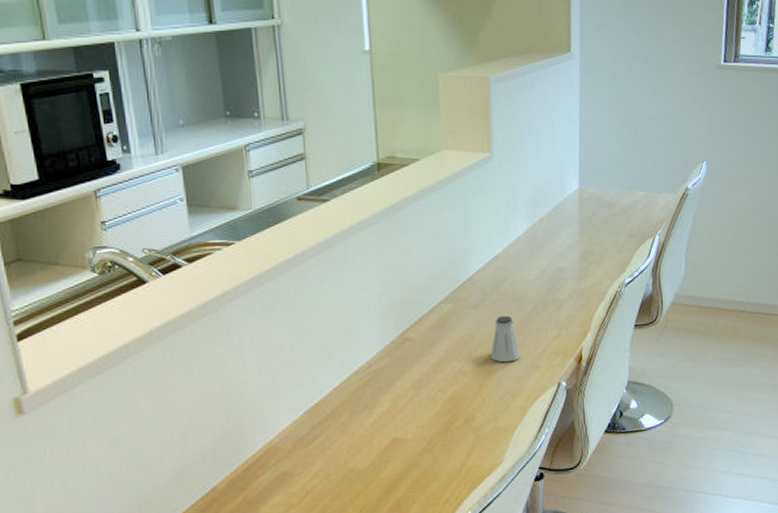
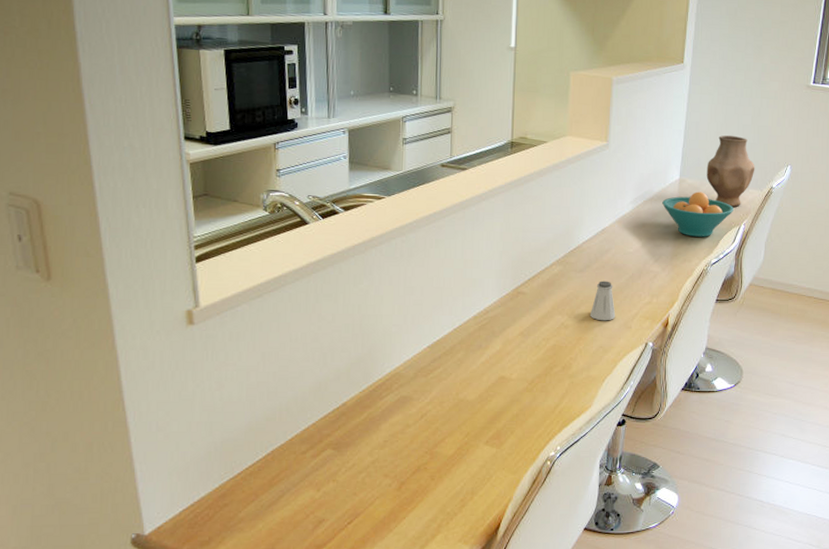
fruit bowl: none [561,201,646,255] -> present [662,191,735,237]
vase: none [609,131,666,216] -> present [706,135,755,207]

